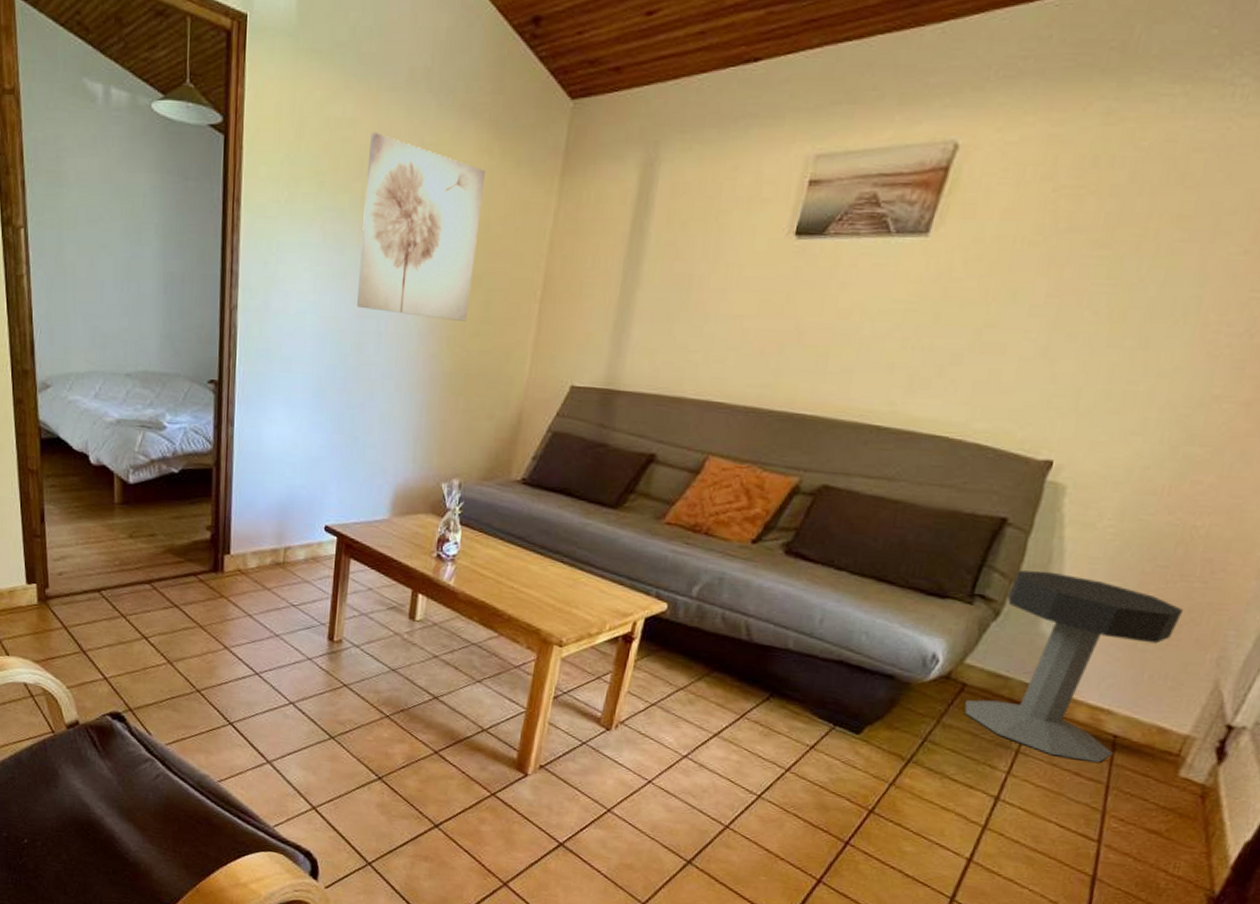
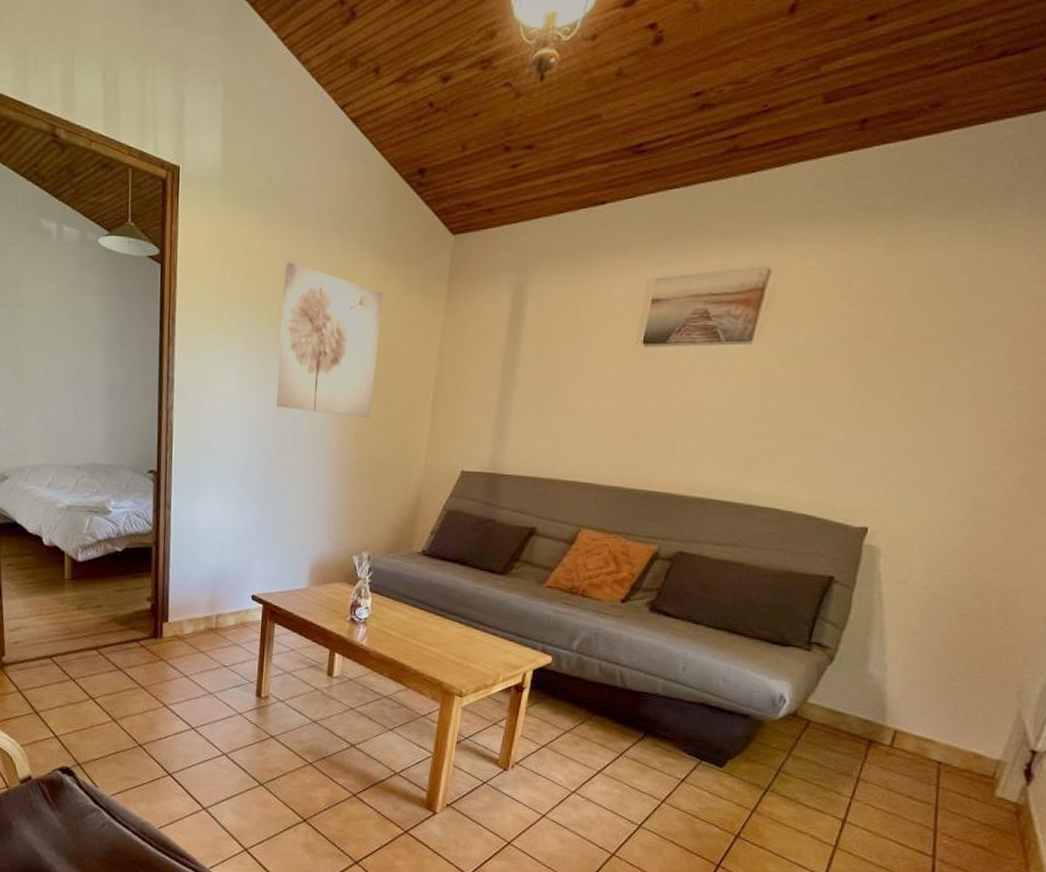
side table: present [964,570,1184,763] -> none [810,621,986,786]

